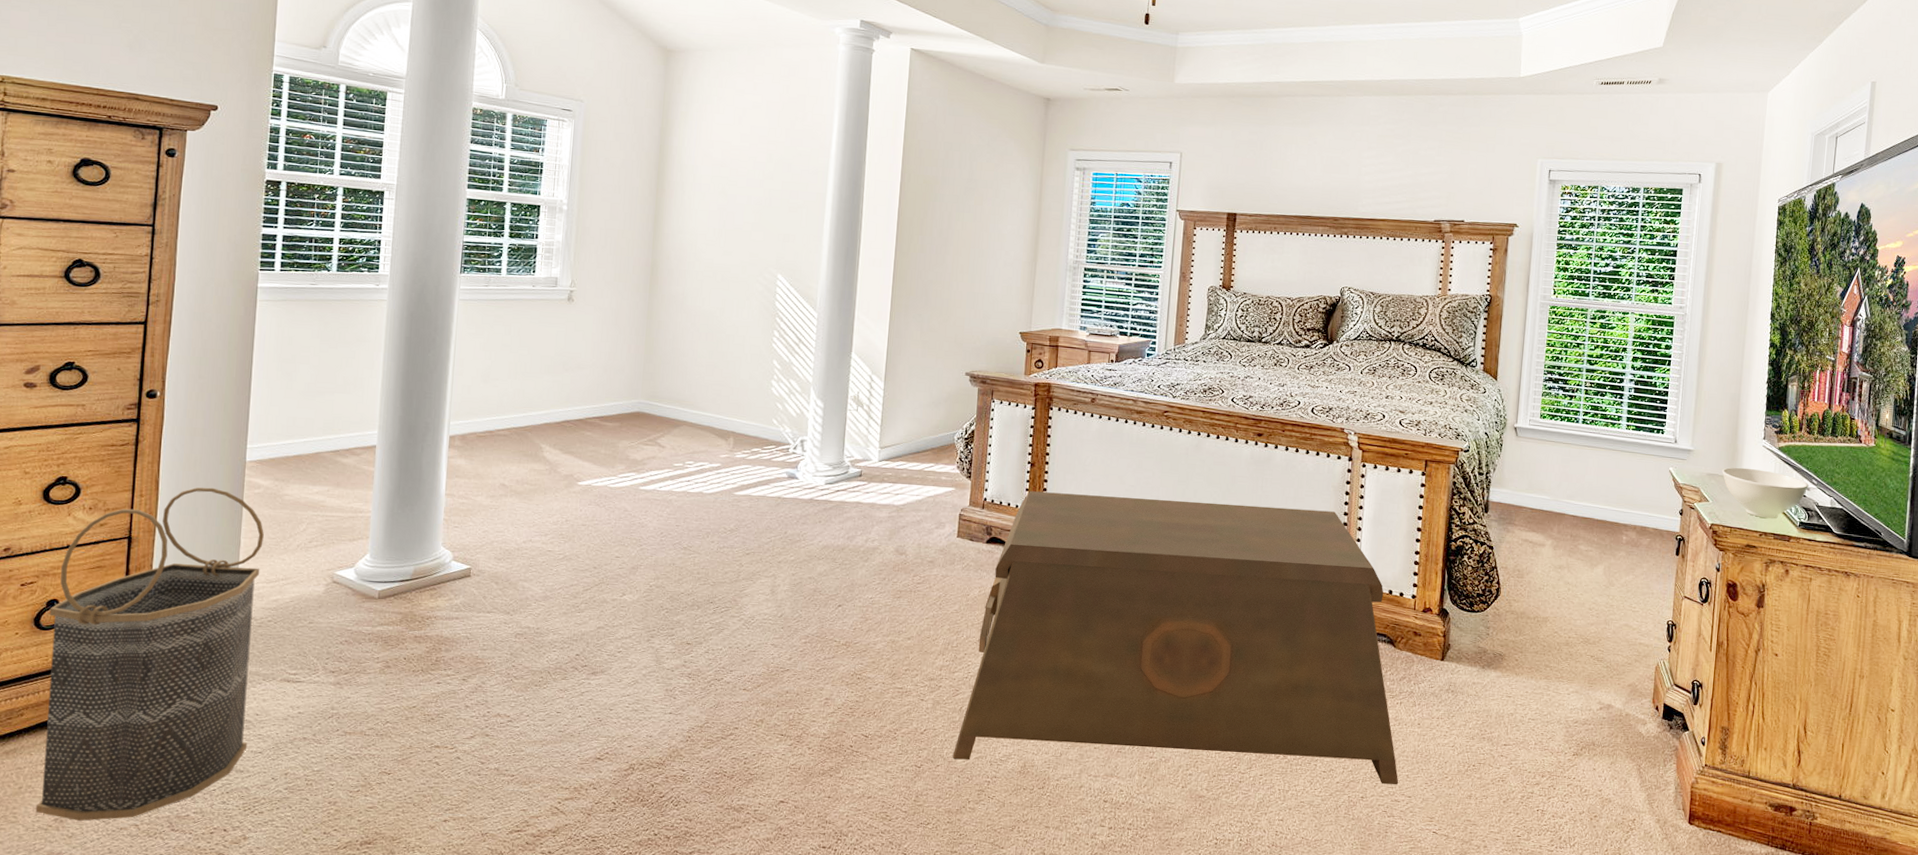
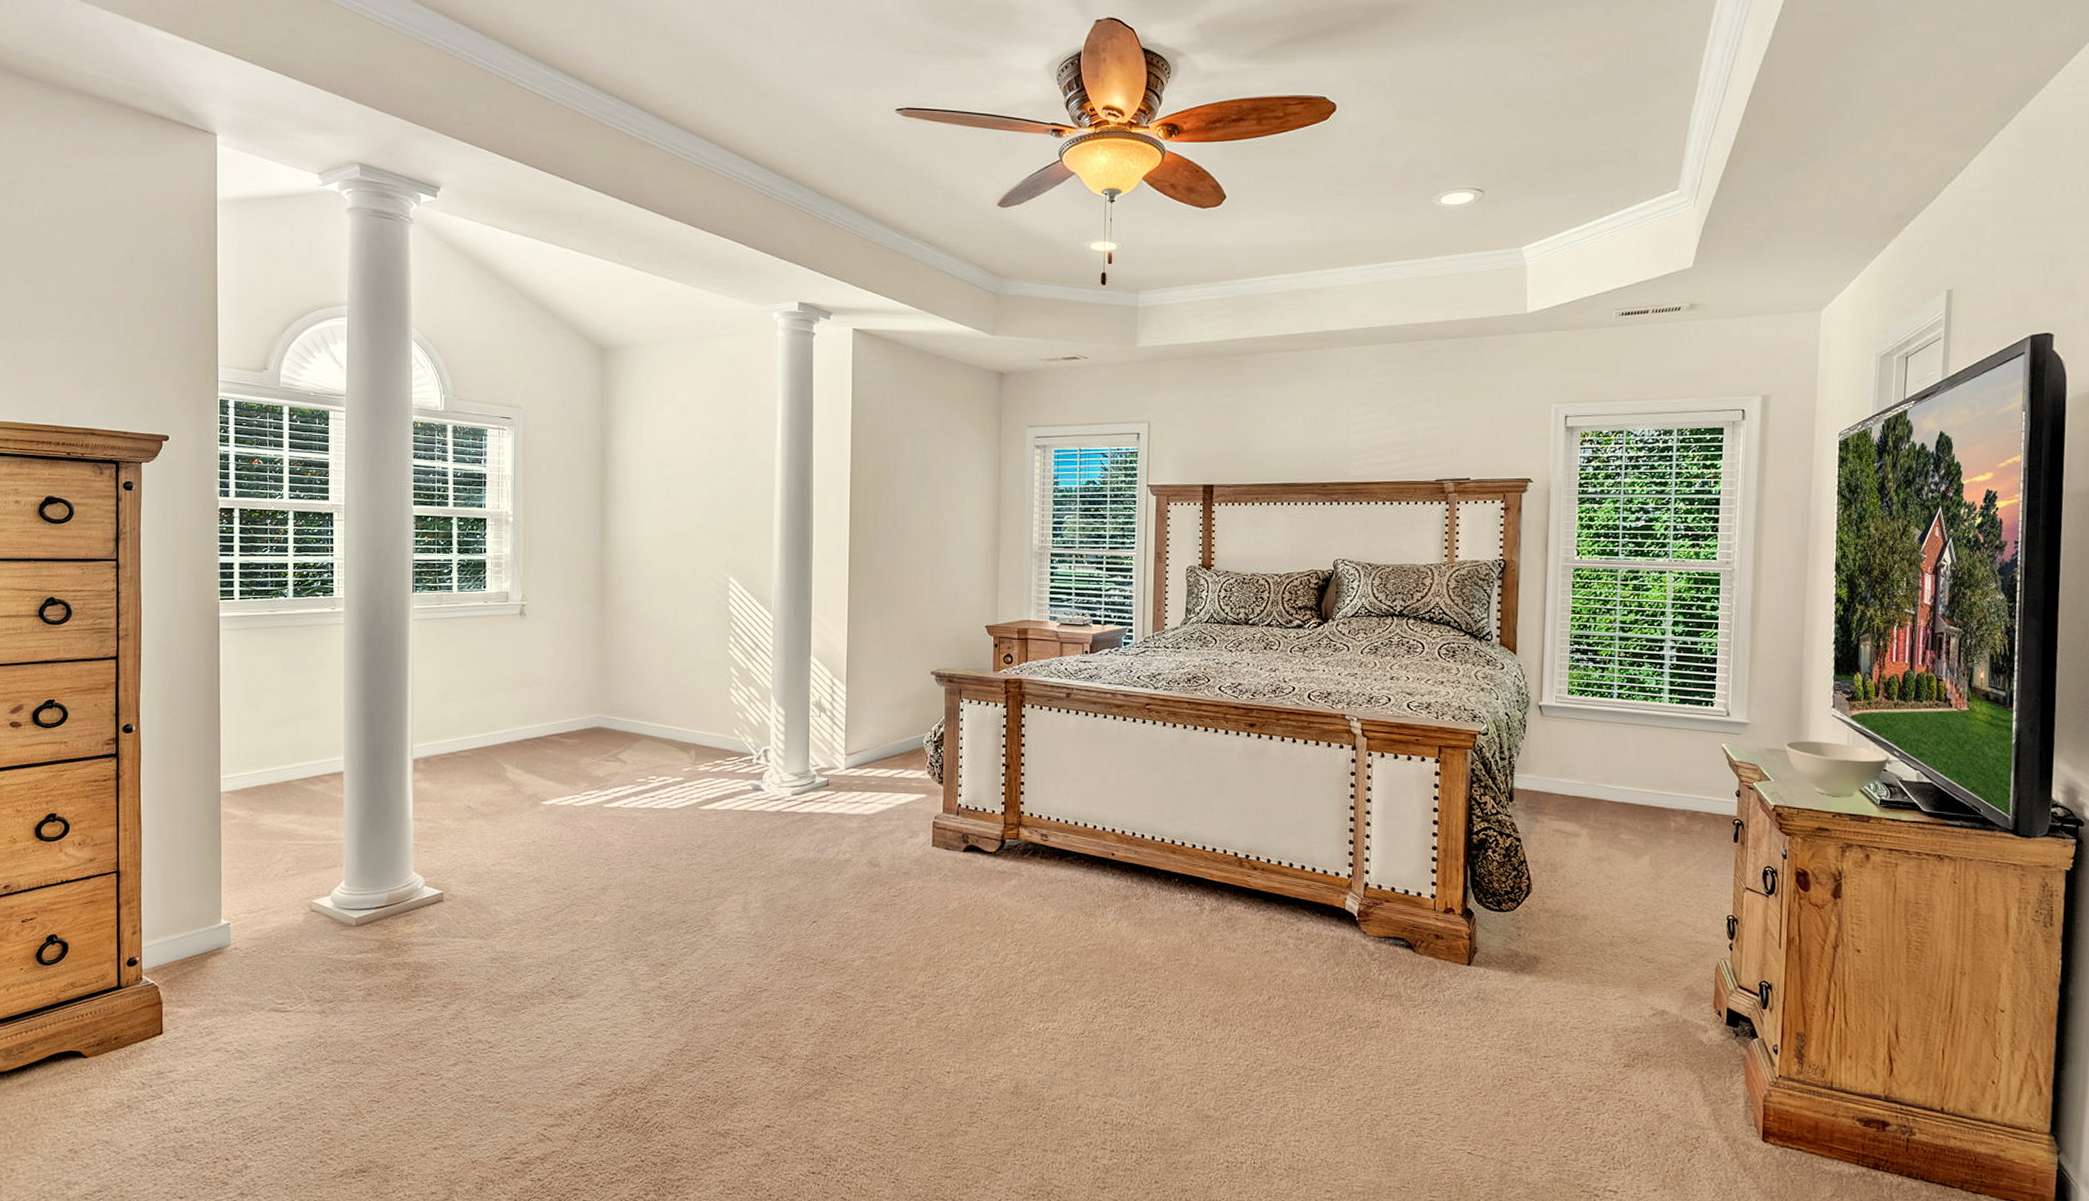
basket: present [35,487,264,821] -> none [49,819,243,1151]
storage trunk: present [952,491,1399,784] -> none [941,795,1426,1101]

